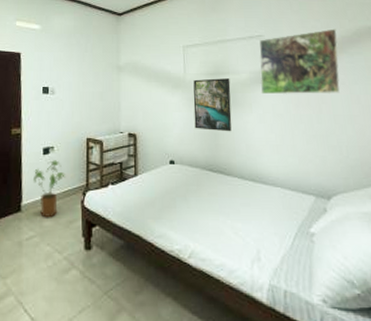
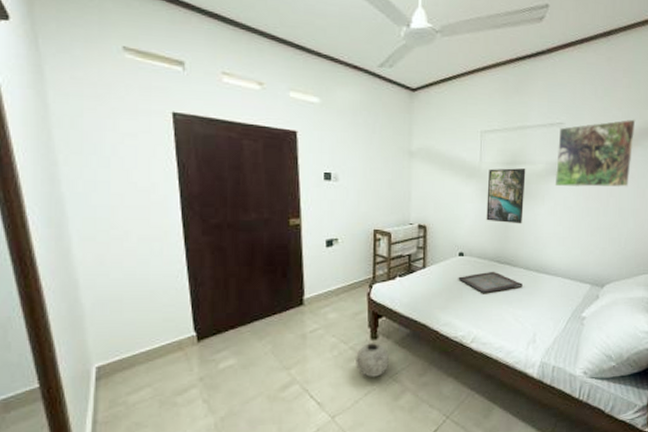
house plant: present [33,160,65,218] -> none [316,253,351,311]
vase: none [70,254,104,292] -> present [356,343,390,377]
serving tray: none [170,180,239,203] -> present [458,271,523,293]

